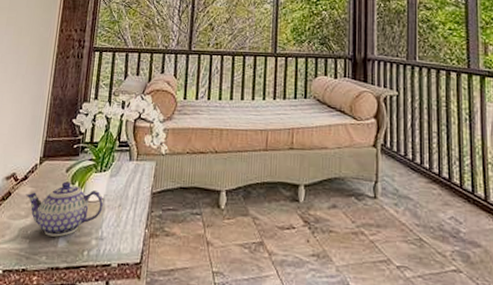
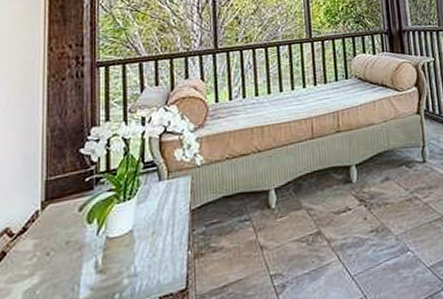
teapot: present [25,181,104,237] -> none [27,221,133,290]

